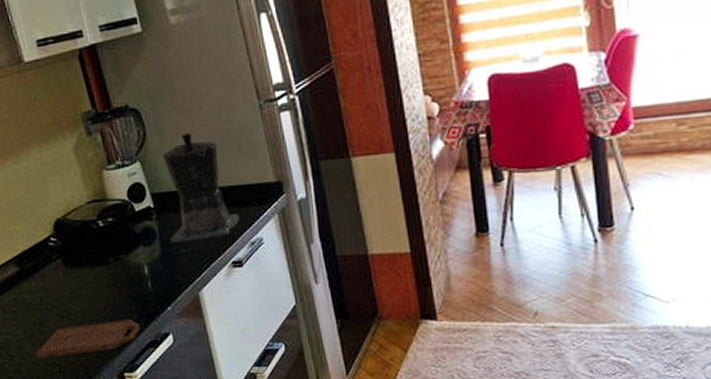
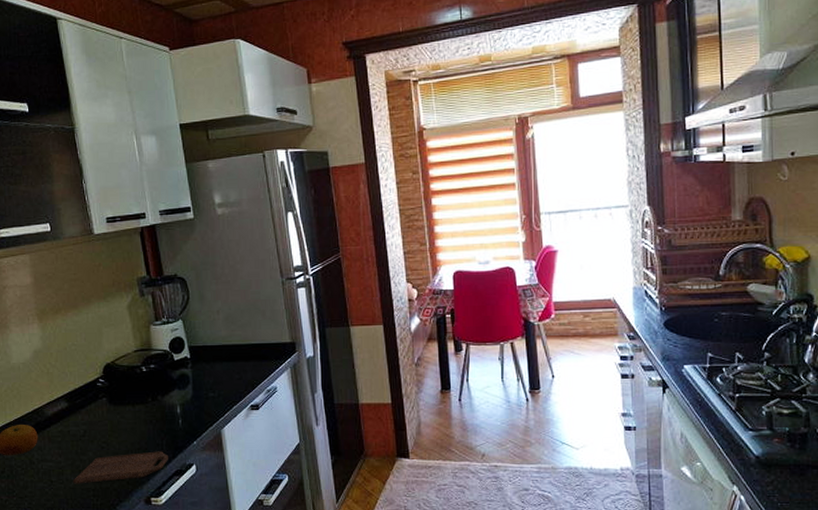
coffee maker: present [163,132,240,243] -> none [201,299,260,388]

